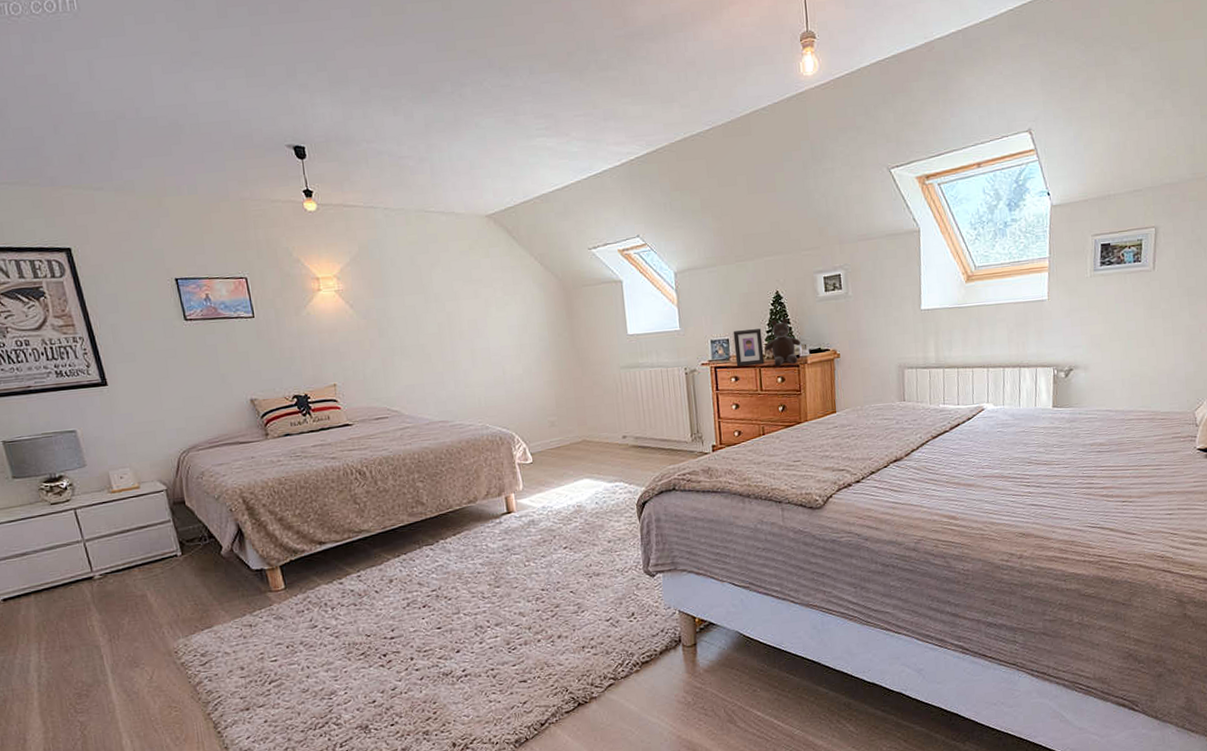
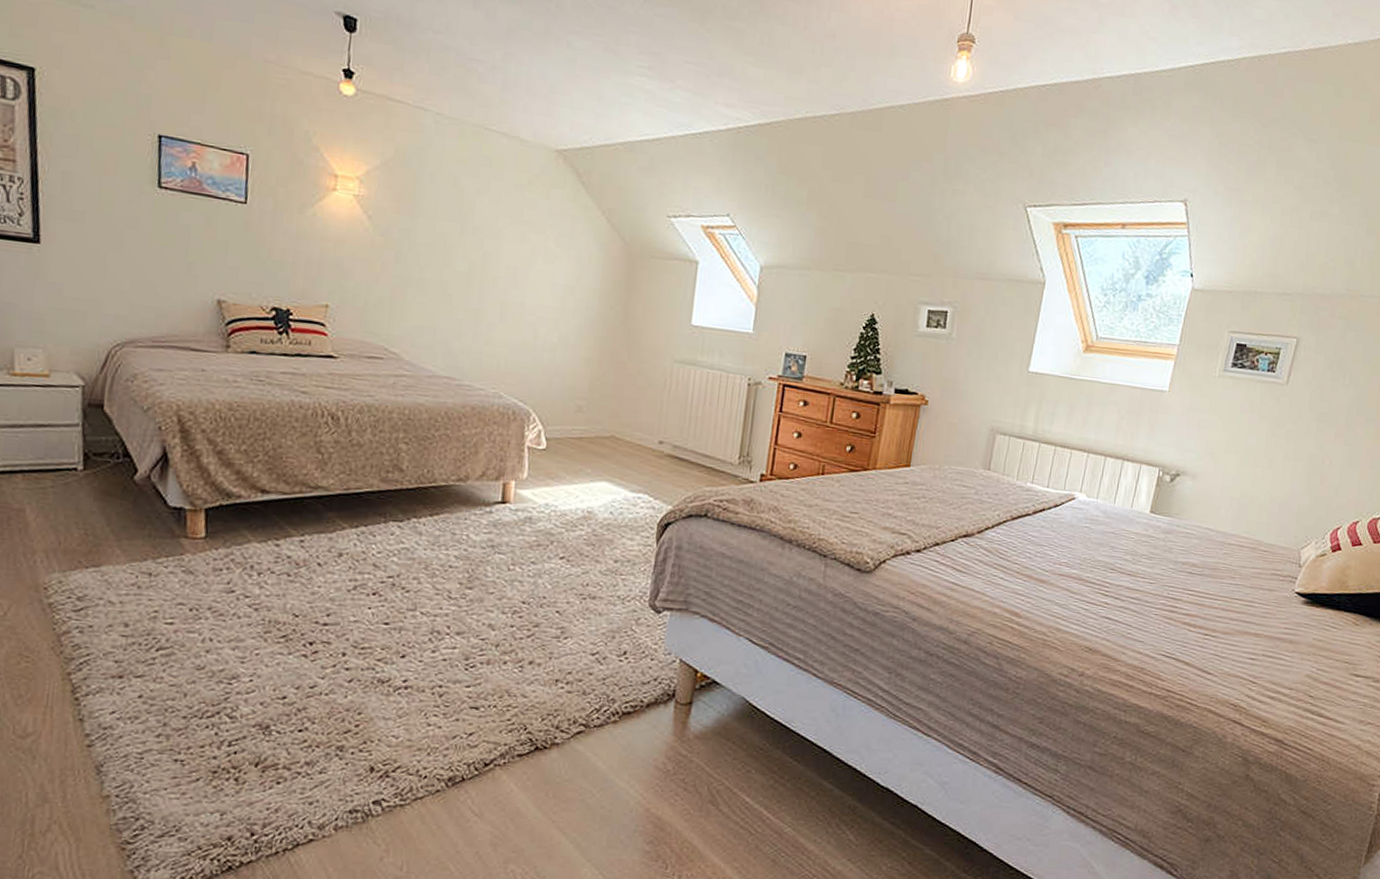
picture frame: present [733,329,765,367] -> none [808,348,846,394]
teddy bear: present [764,318,801,367] -> none [844,345,888,401]

